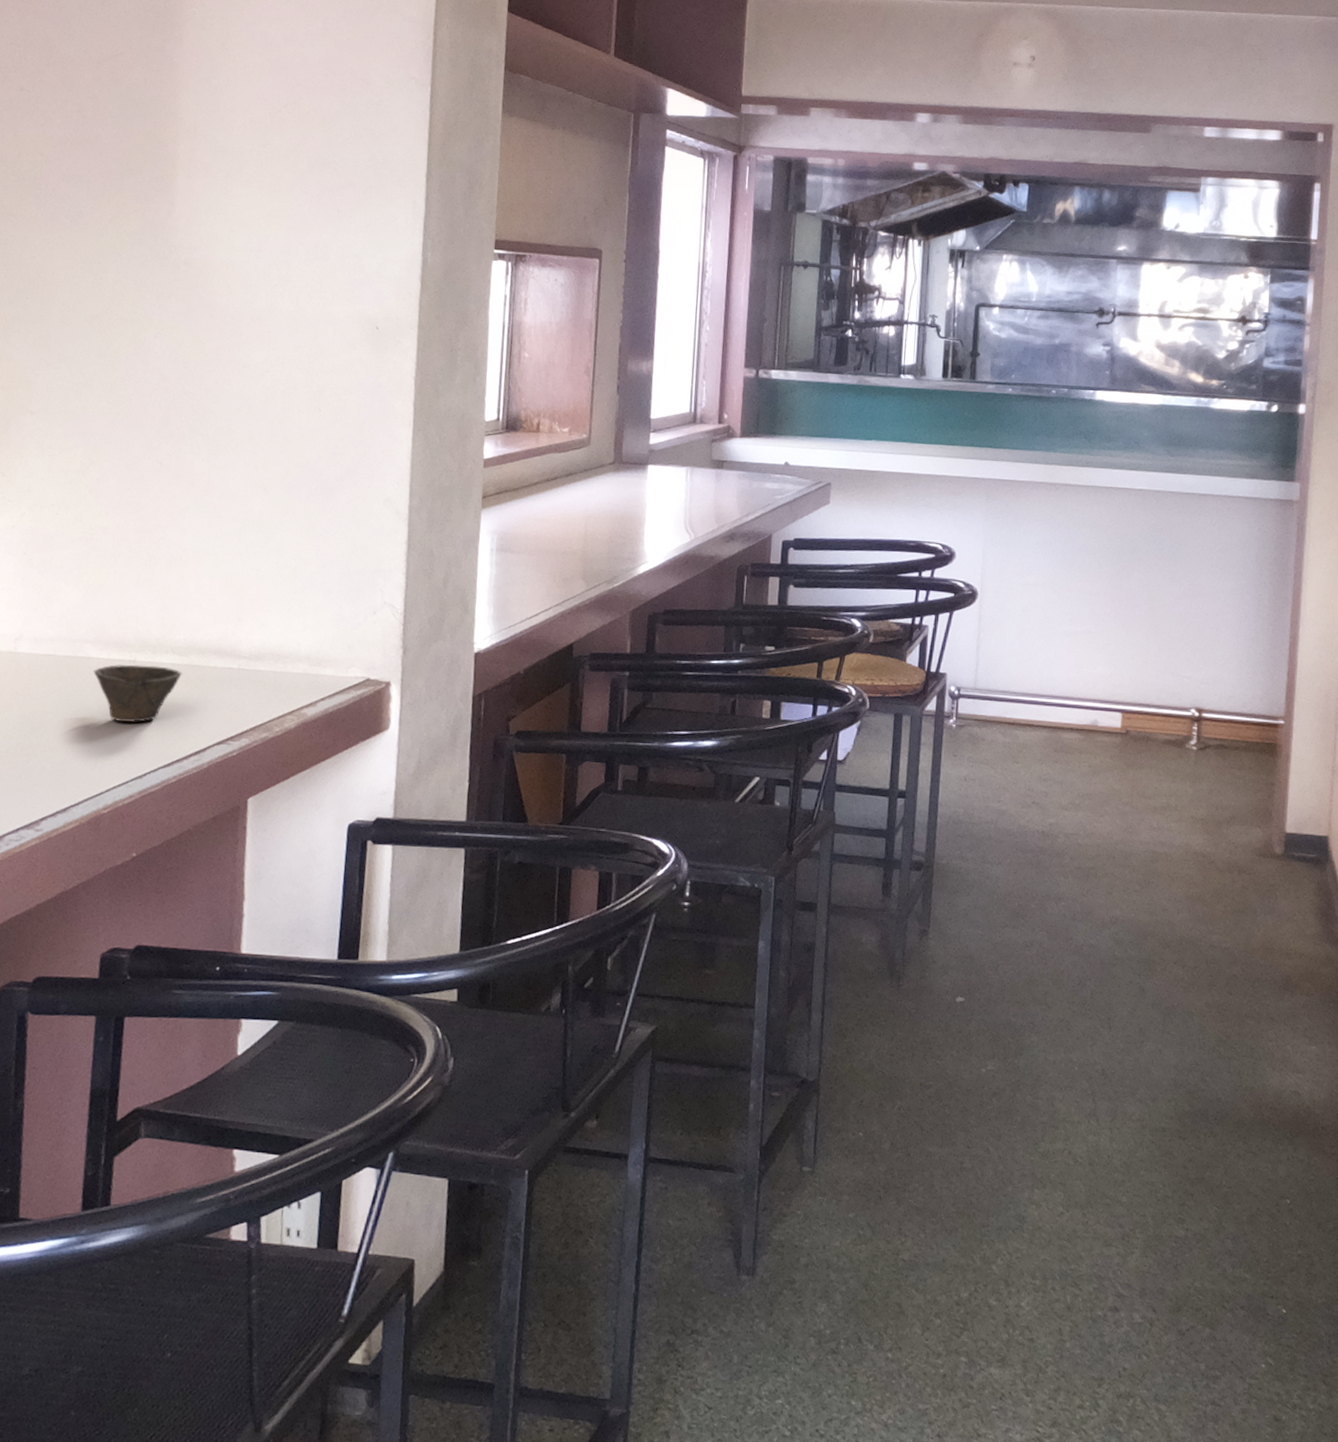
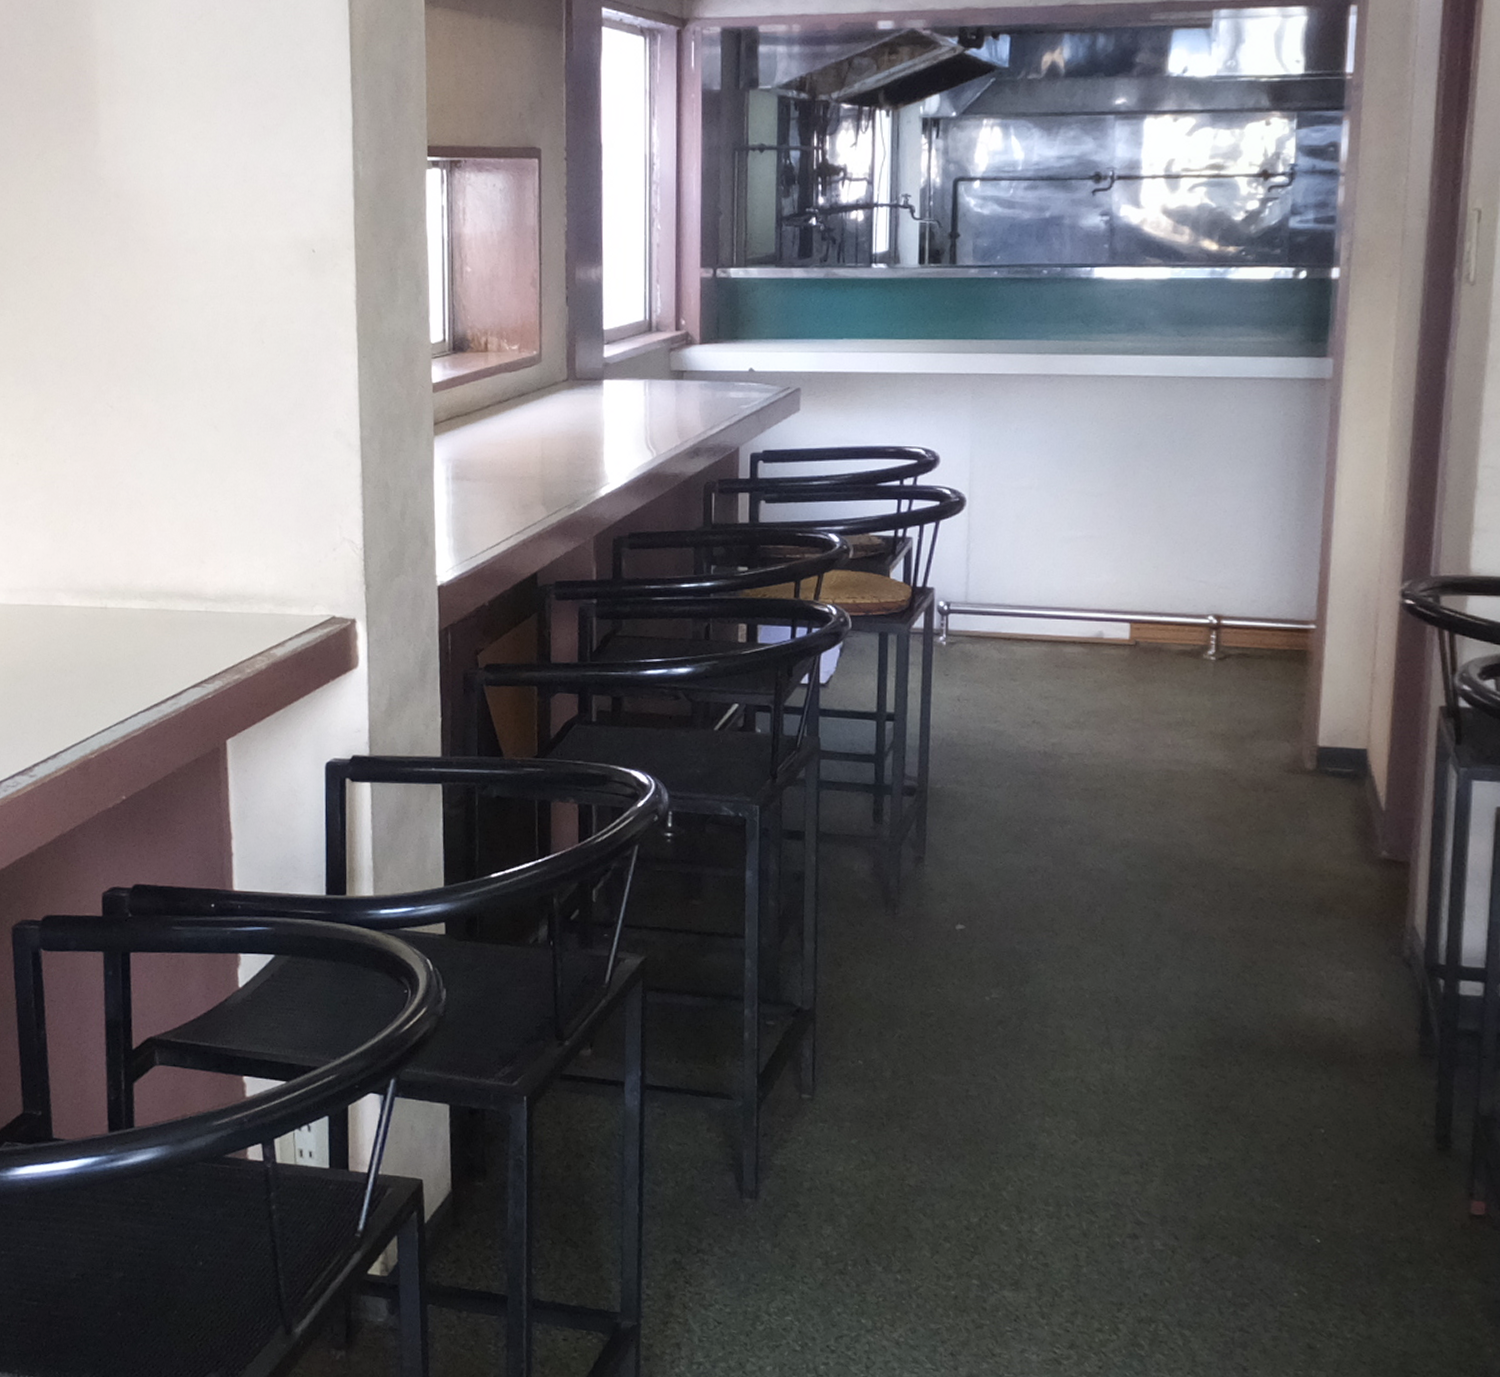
cup: present [93,664,182,723] -> none [68,611,152,669]

